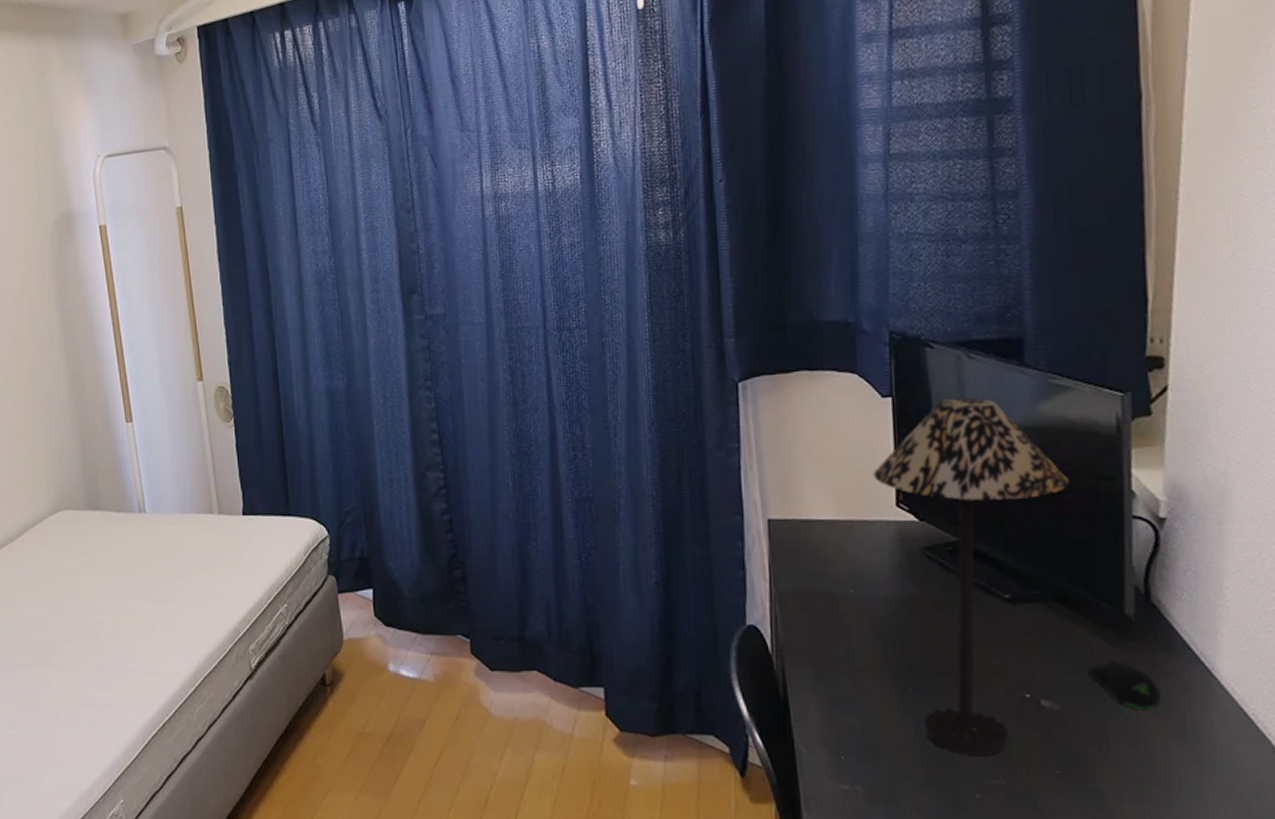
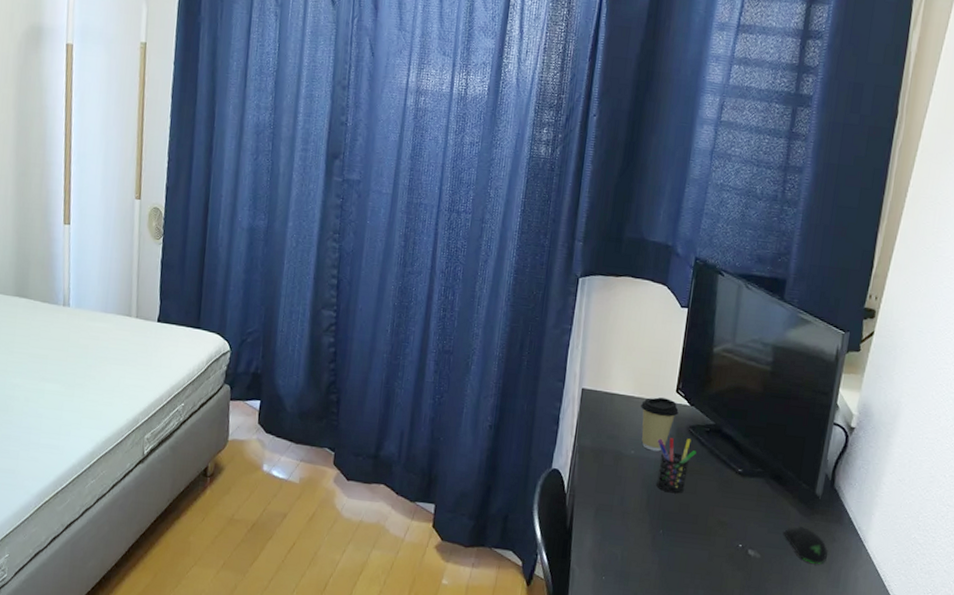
coffee cup: none [851,516,905,586] -> present [641,397,679,452]
table lamp: present [873,397,1070,755] -> none [664,316,798,587]
pen holder: none [882,564,940,637] -> present [655,438,696,494]

